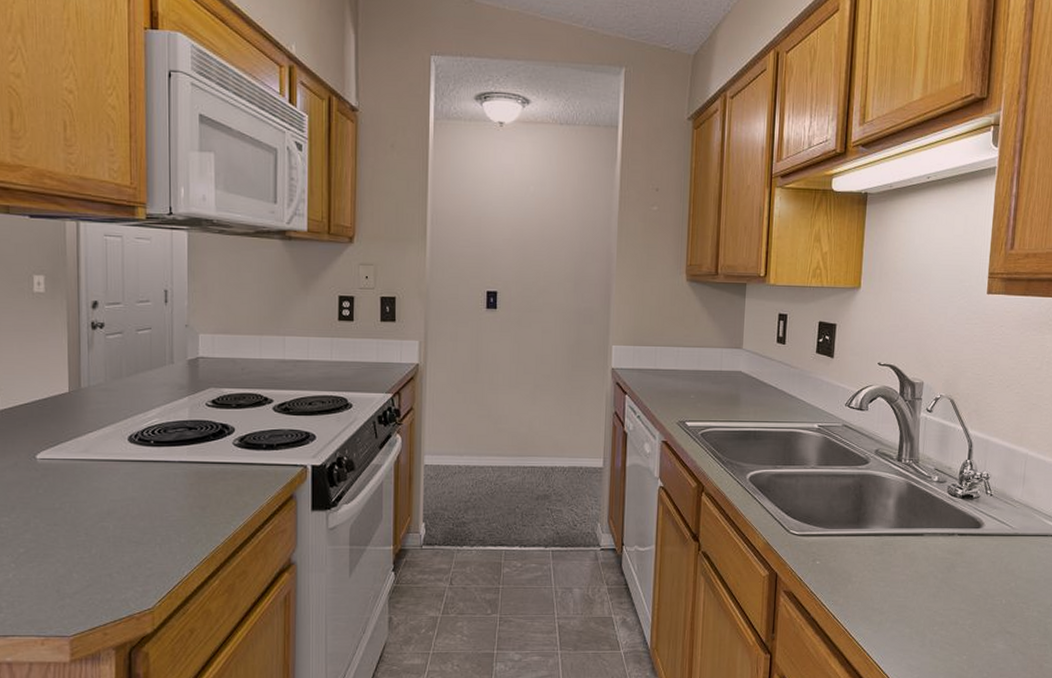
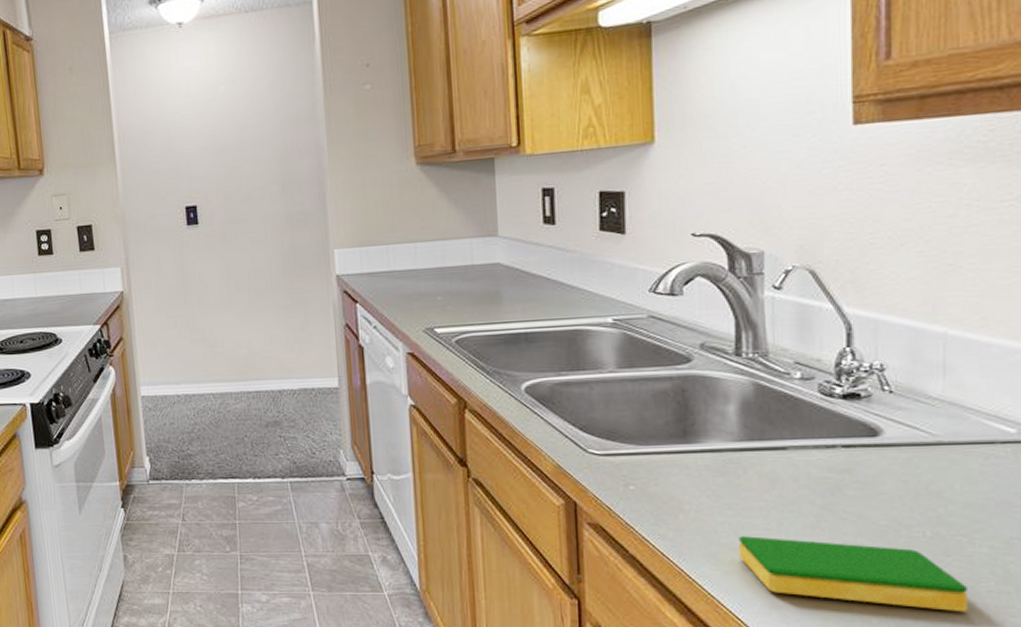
dish sponge: none [885,603,1024,660] -> present [739,536,969,613]

